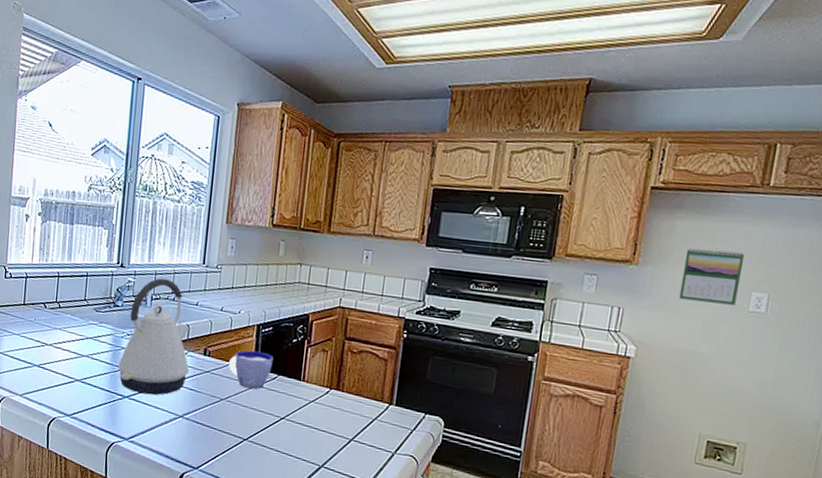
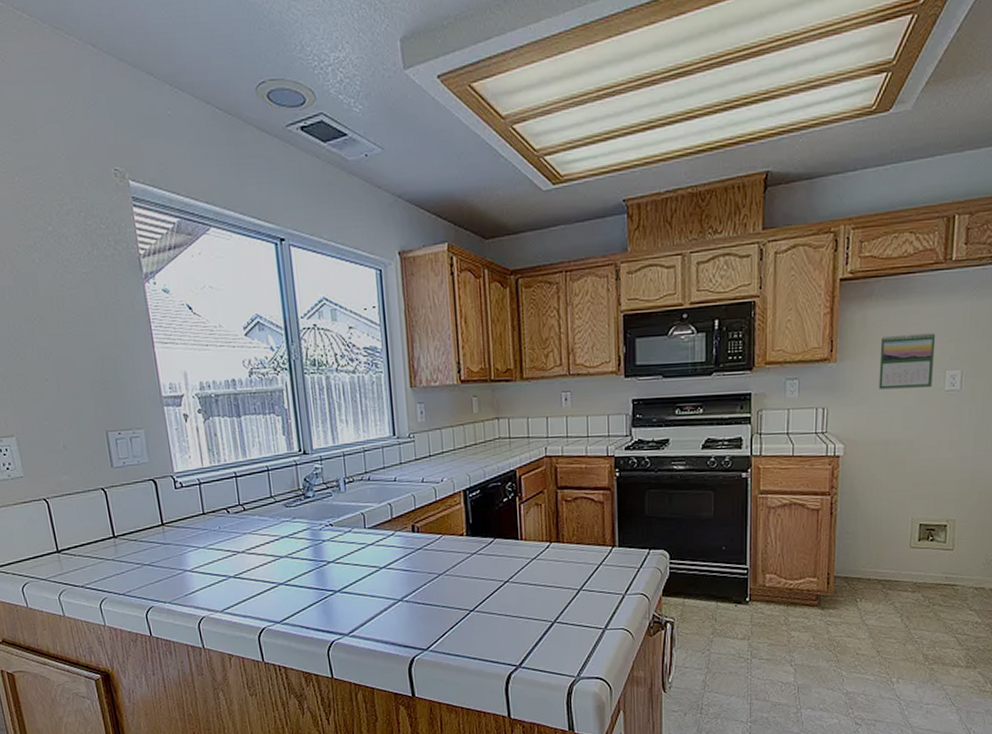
kettle: present [118,278,189,395] -> none [322,459,400,585]
cup: present [228,350,273,389] -> none [439,517,487,558]

